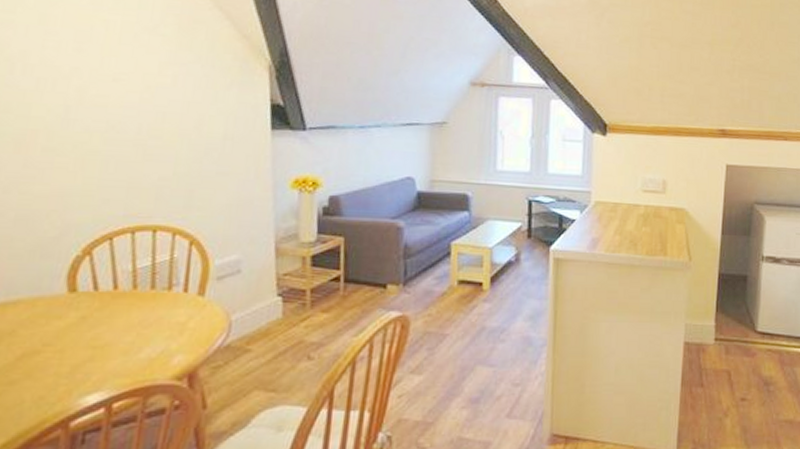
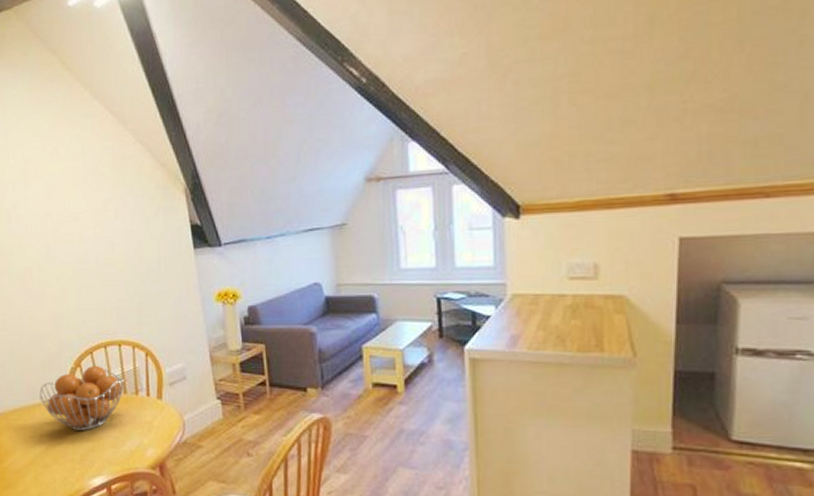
fruit basket: none [17,253,154,336] -> present [39,365,124,431]

